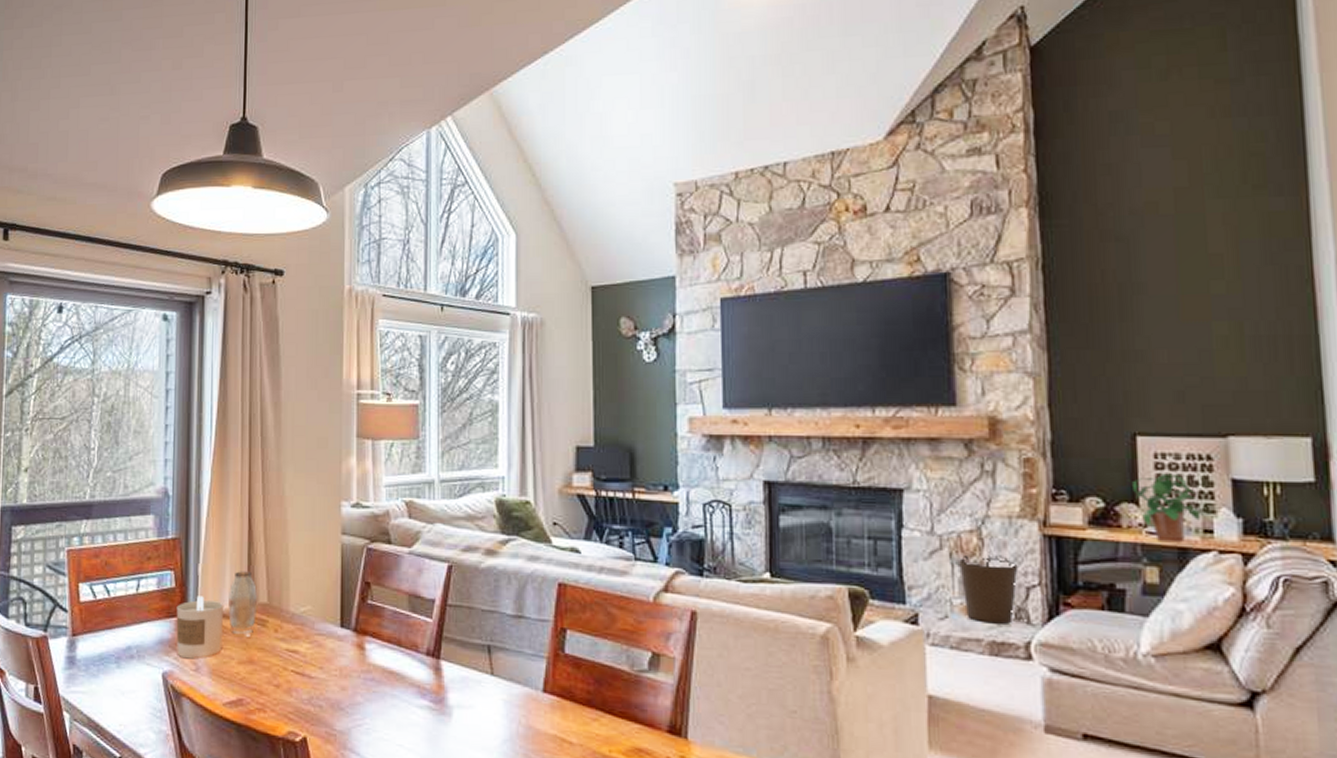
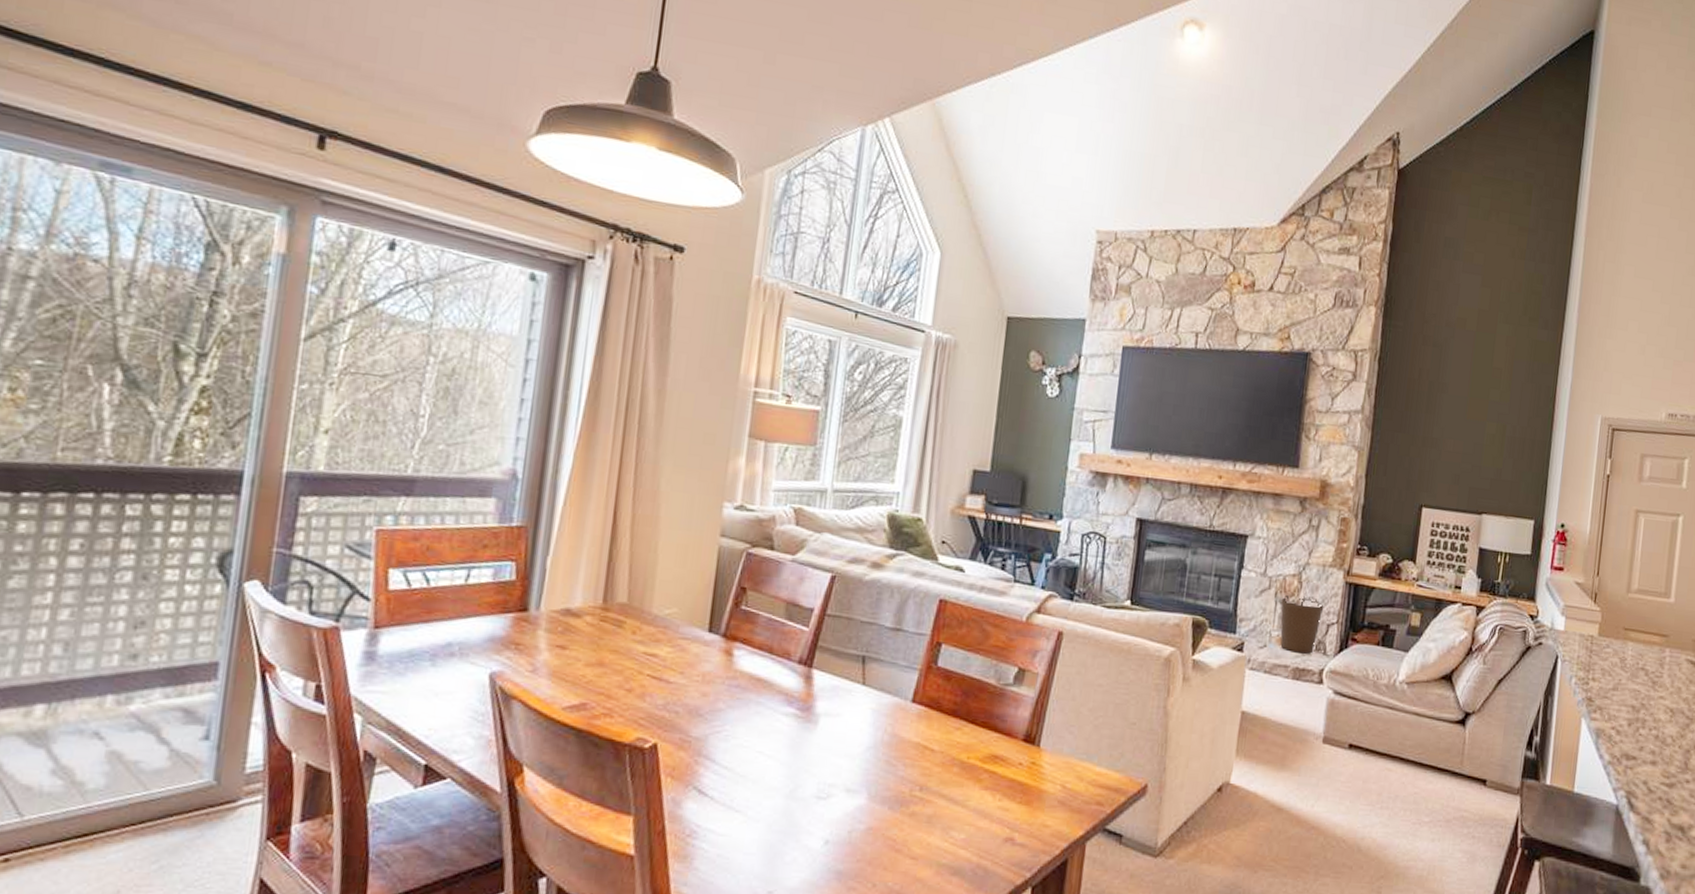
candle: present [176,596,223,660] -> none [510,591,574,660]
vase: present [228,571,257,638] -> none [578,567,616,639]
potted plant: present [1129,473,1201,543] -> none [1411,539,1456,595]

